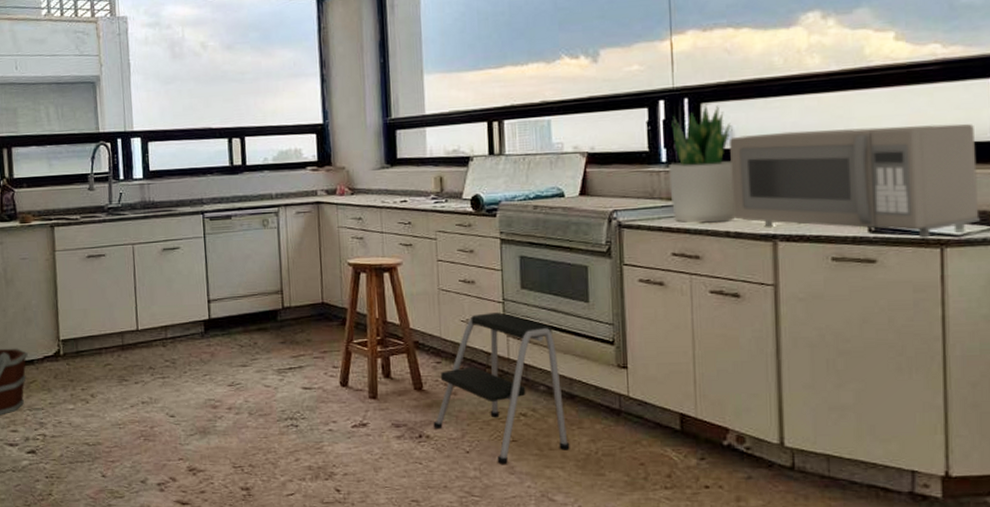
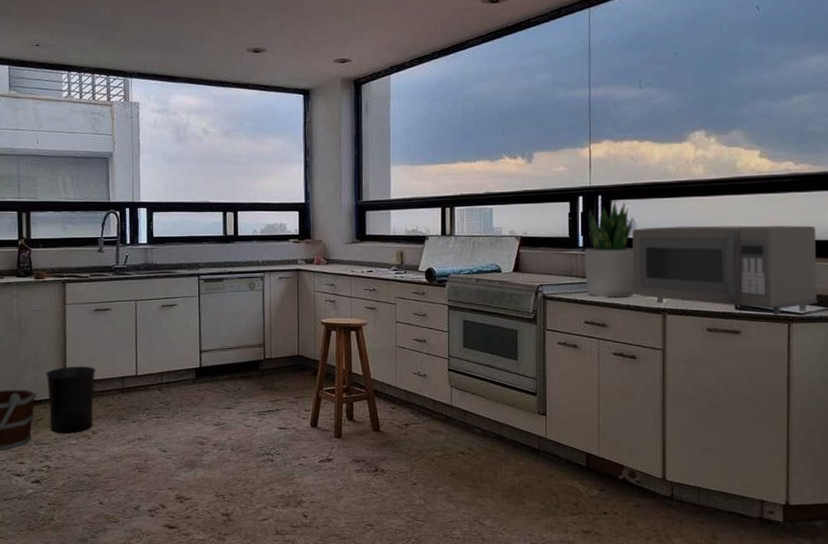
waste bin: none [36,320,92,398] -> present [45,366,96,434]
step stool: present [433,312,570,464] -> none [387,367,498,494]

